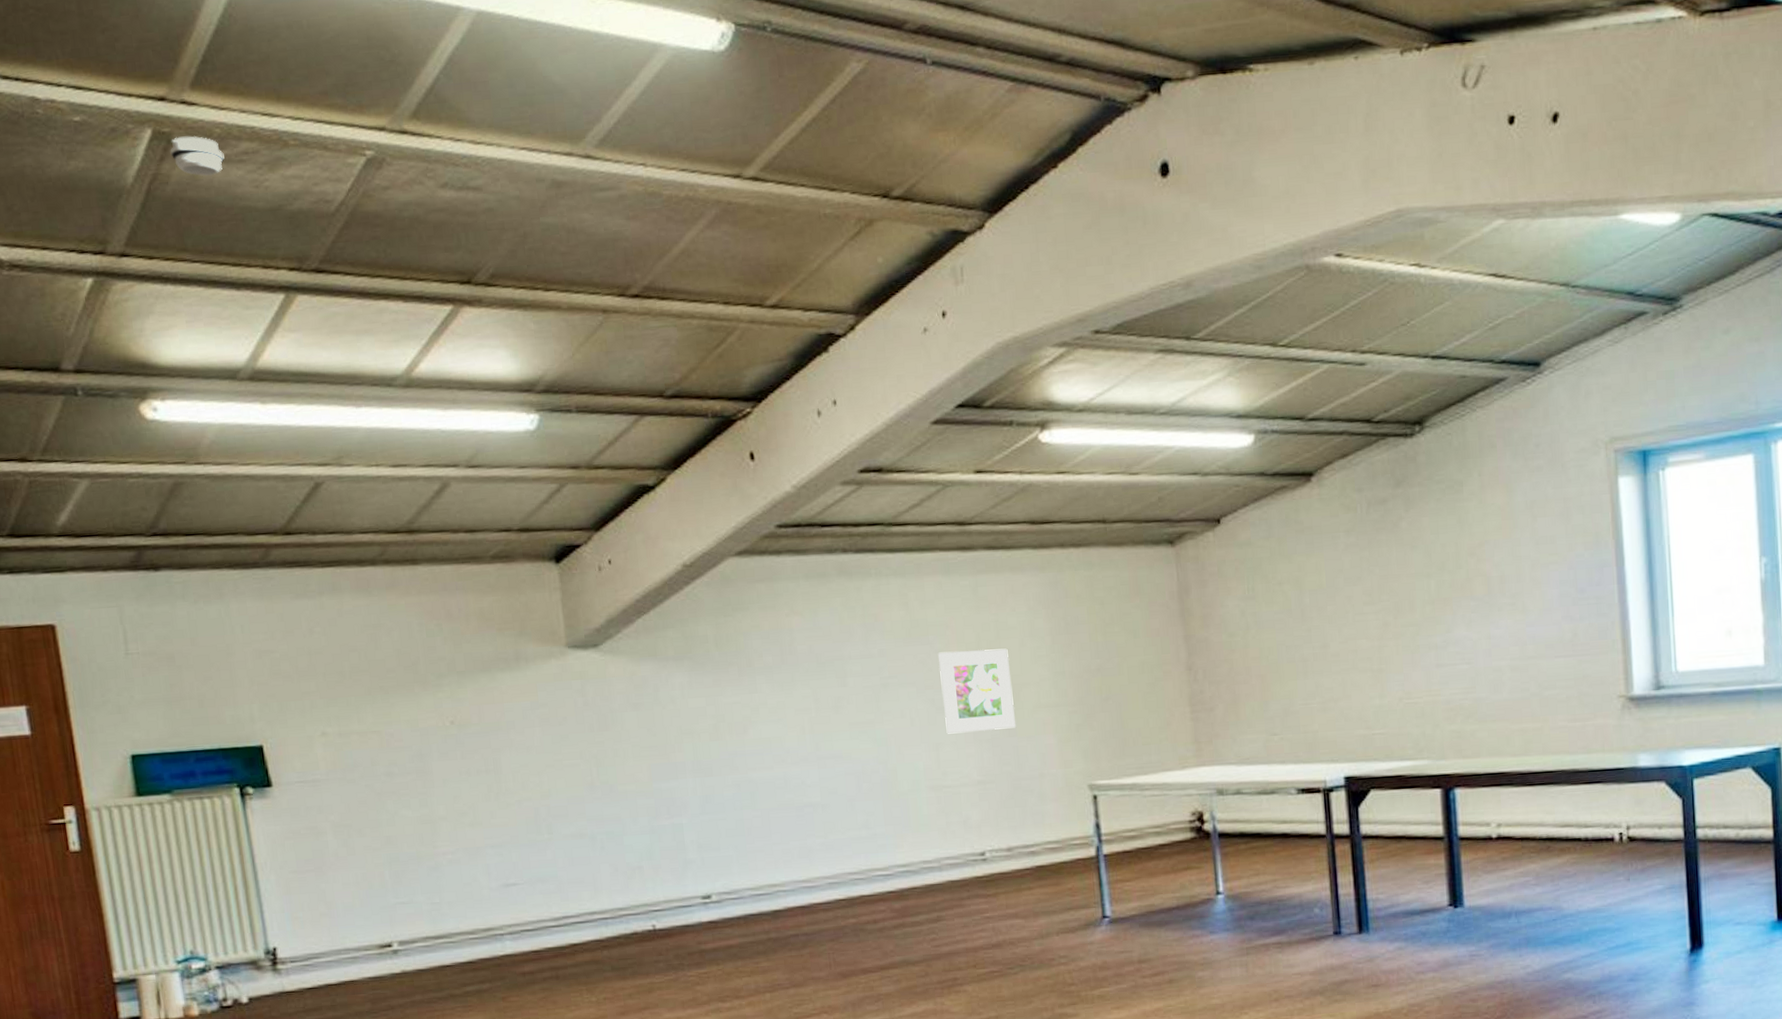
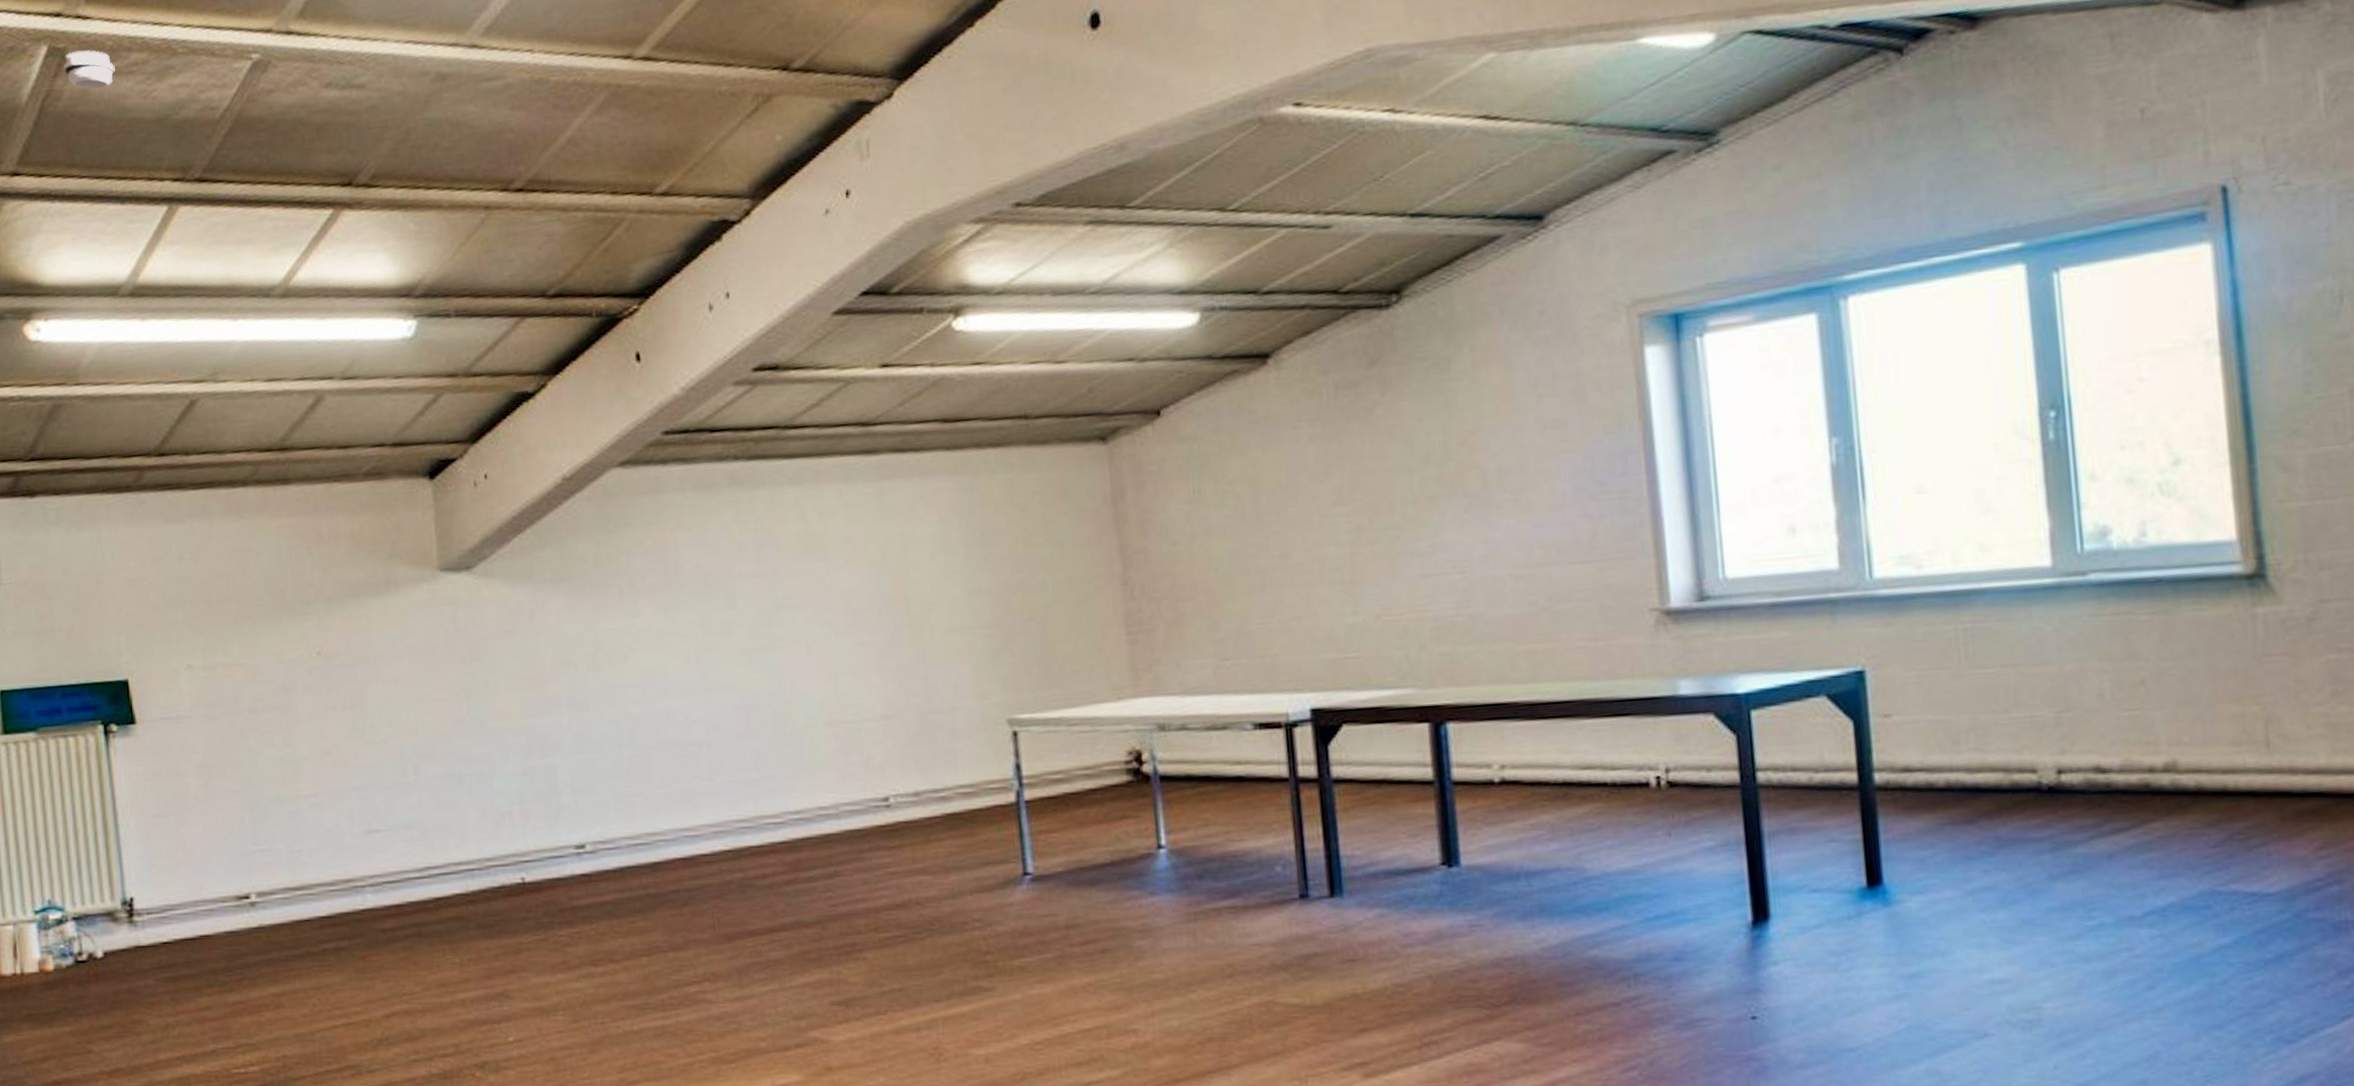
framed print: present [938,648,1016,734] -> none [838,563,924,662]

